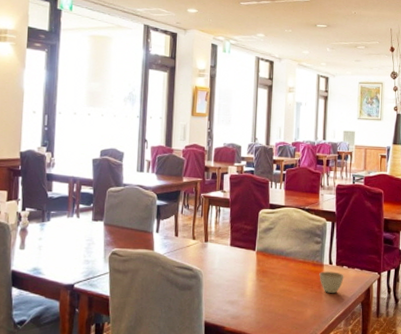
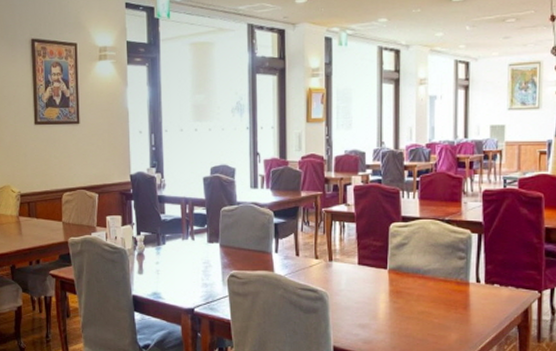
cup: present [319,271,344,293] -> none [464,290,495,315]

